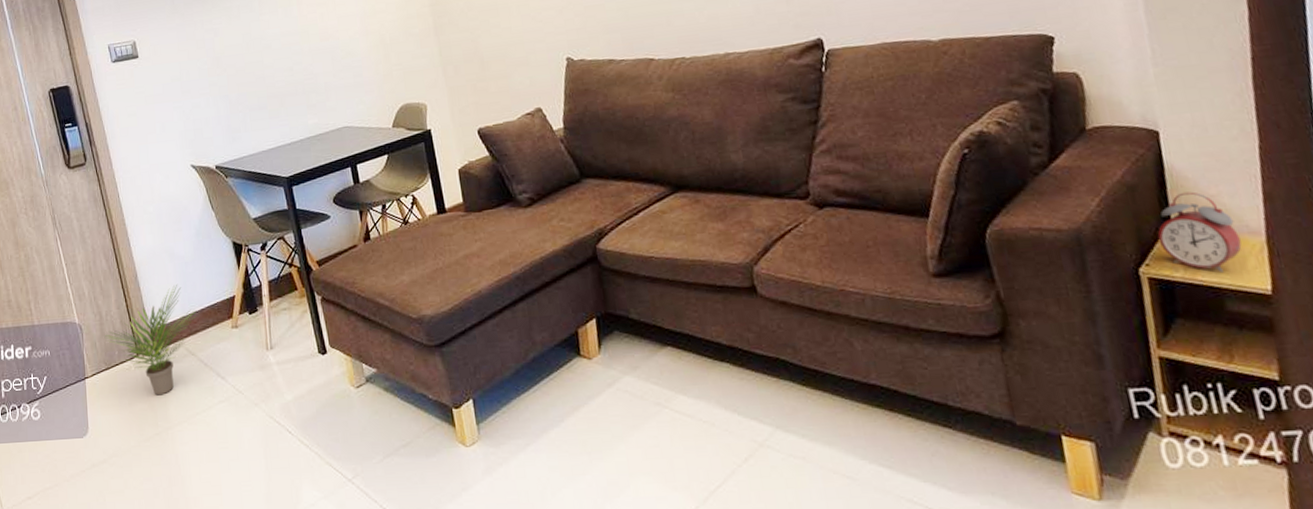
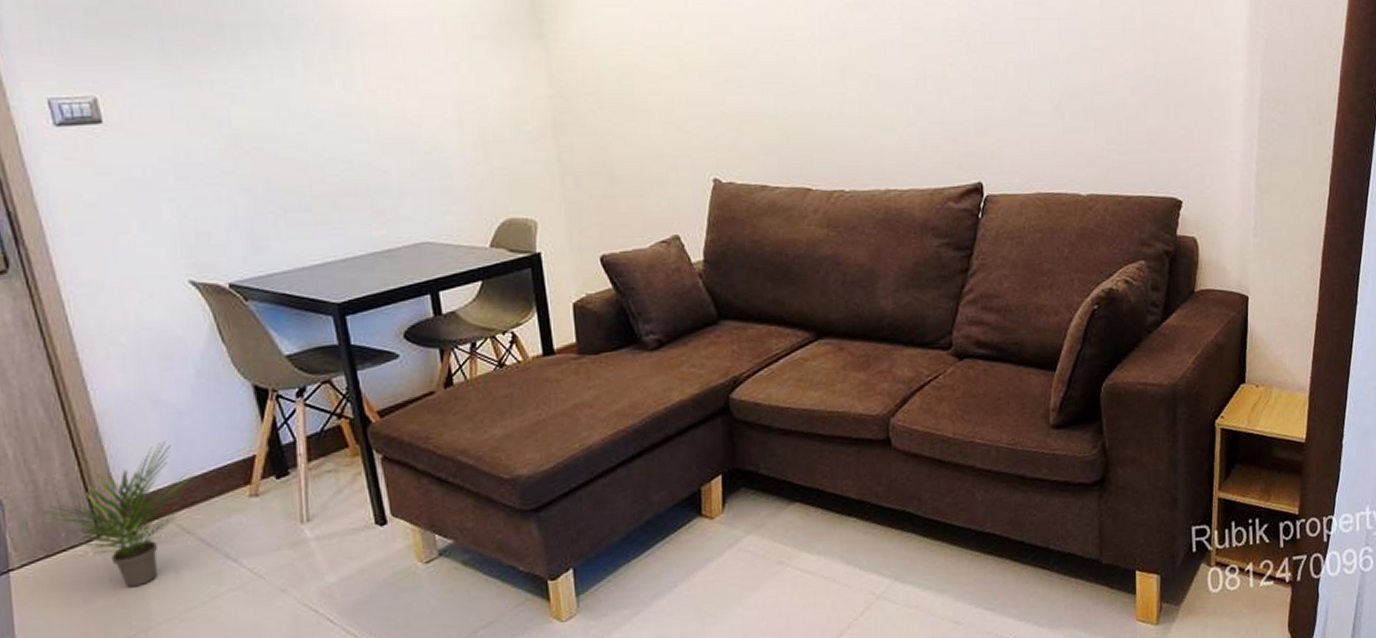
alarm clock: present [1157,191,1242,272] -> none [1233,352,1291,424]

